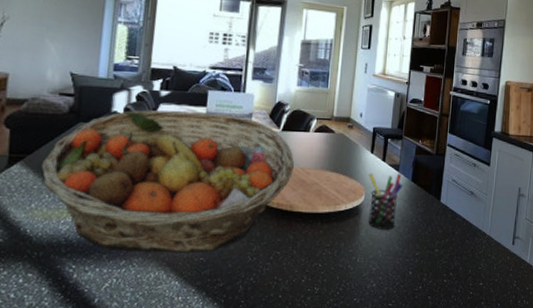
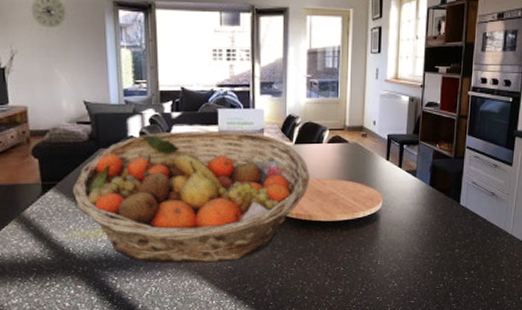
pen holder: present [369,173,403,230] -> none [385,179,421,234]

